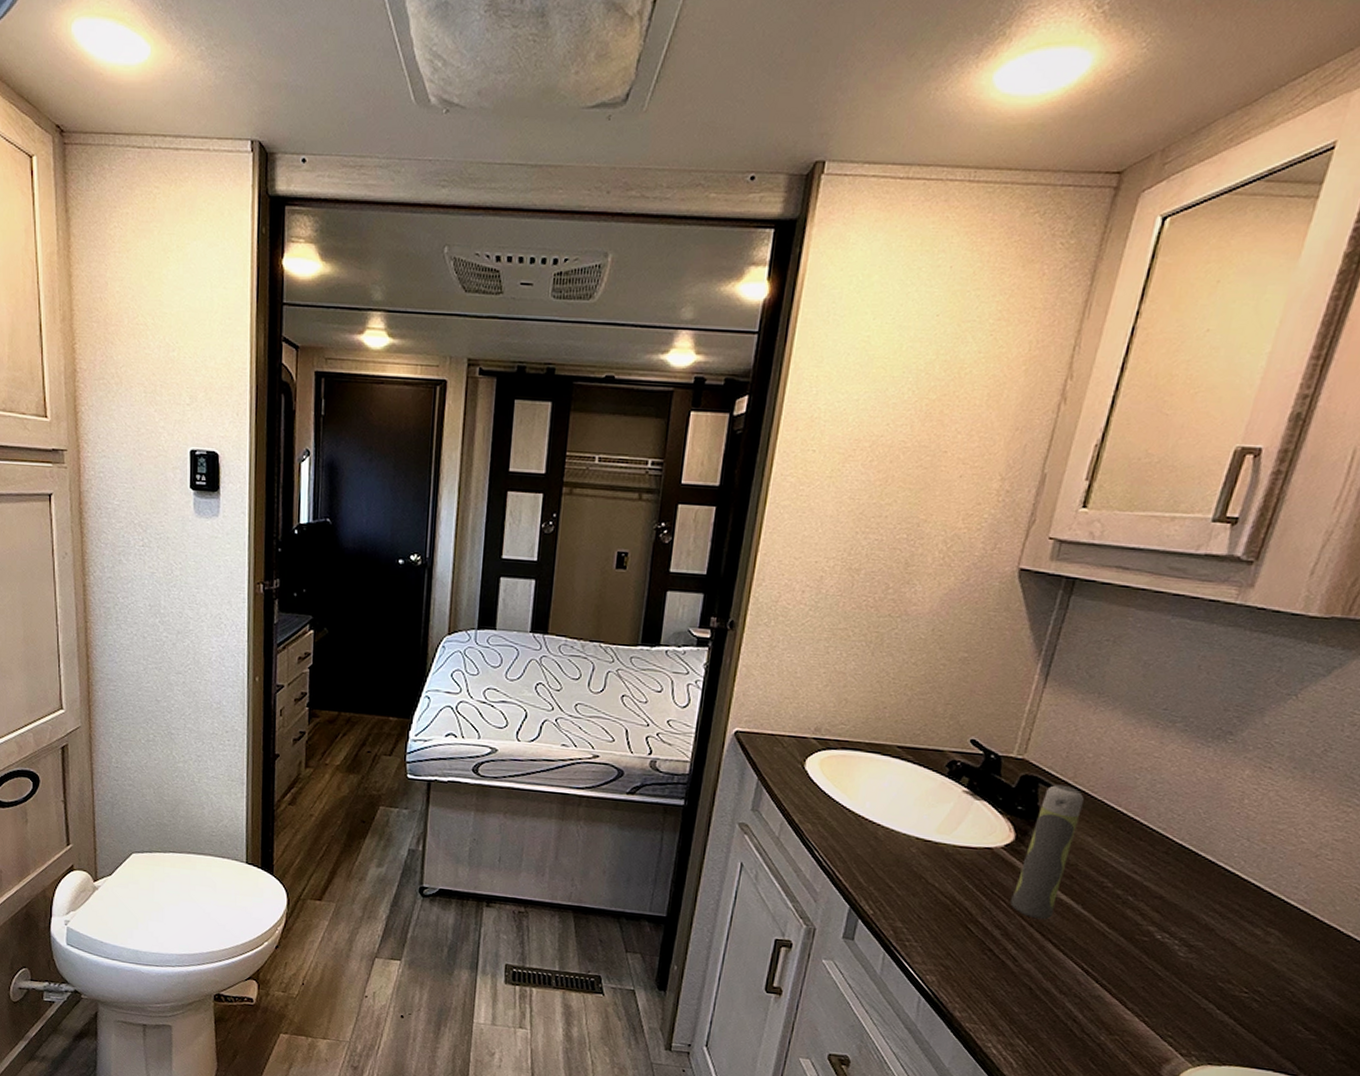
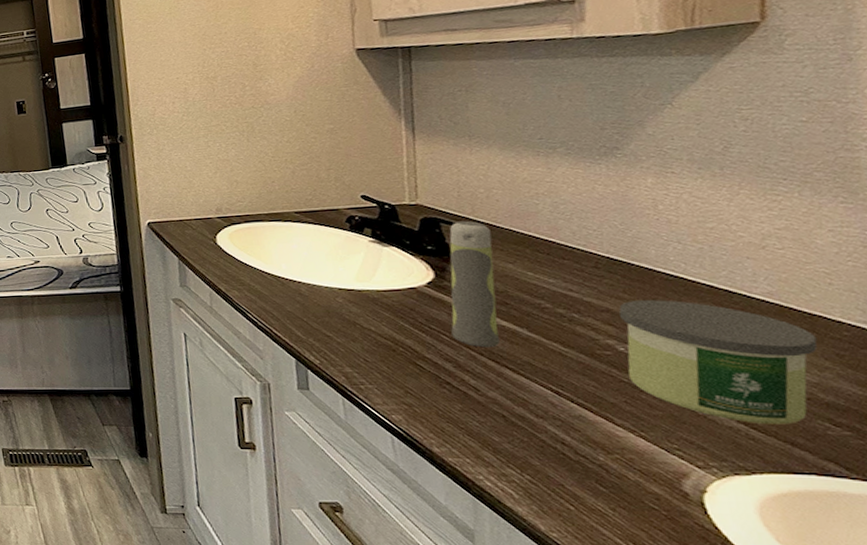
candle: none [1155,891,1325,1024] -> present [619,300,818,425]

